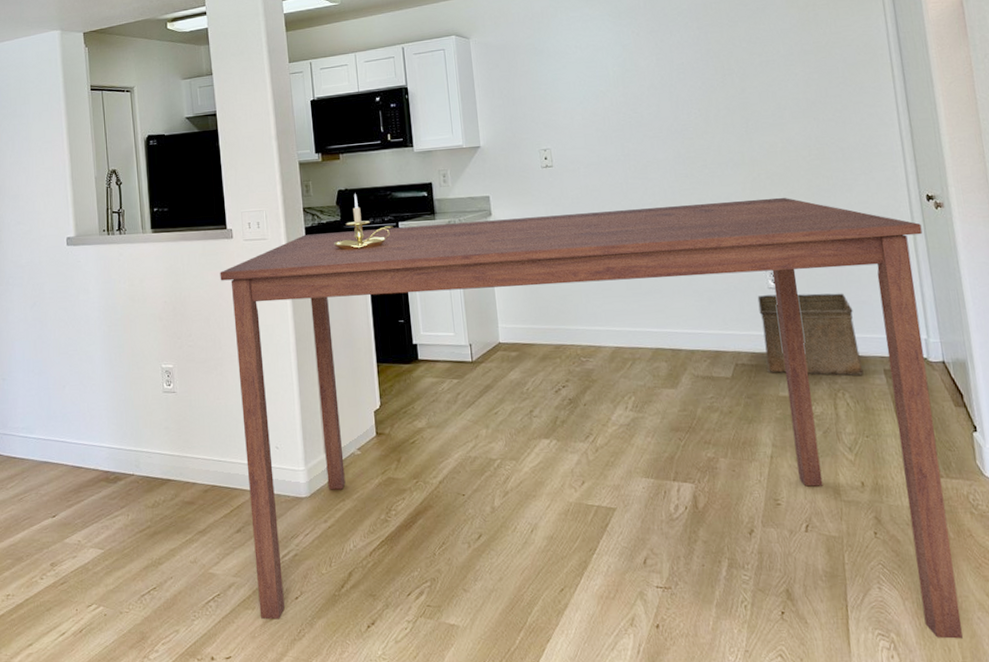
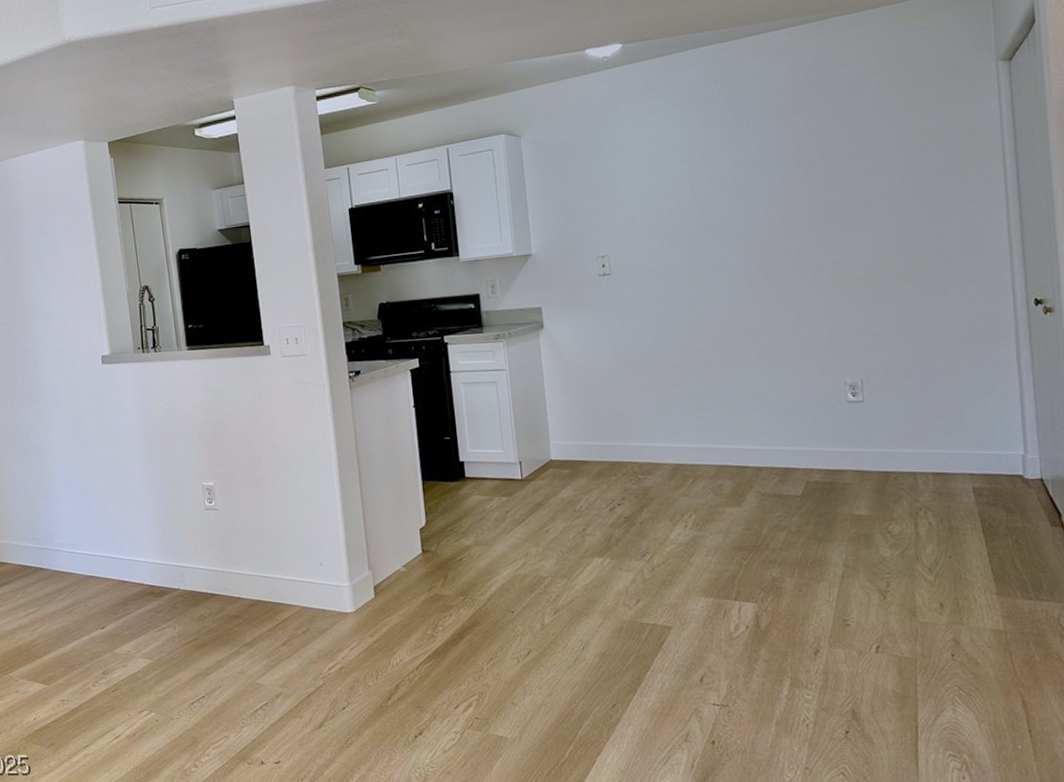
dining table: present [220,197,963,639] -> none [258,303,1043,762]
candle holder: present [333,193,393,251] -> none [375,306,438,366]
storage bin: present [757,293,864,376] -> none [834,406,950,494]

